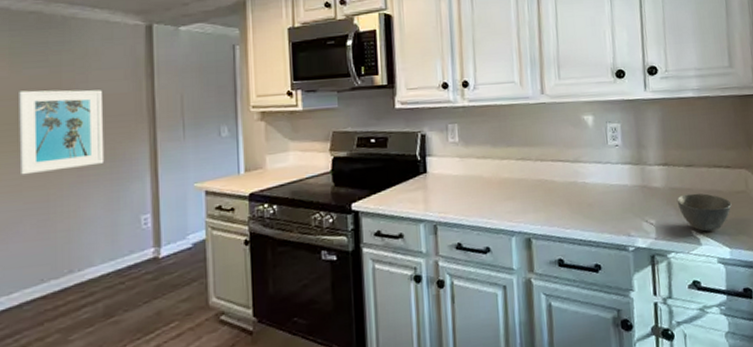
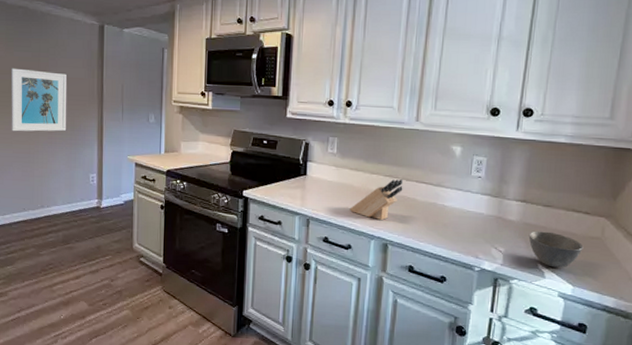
knife block: none [481,160,539,212] -> present [349,179,403,221]

